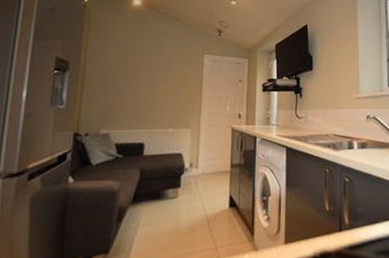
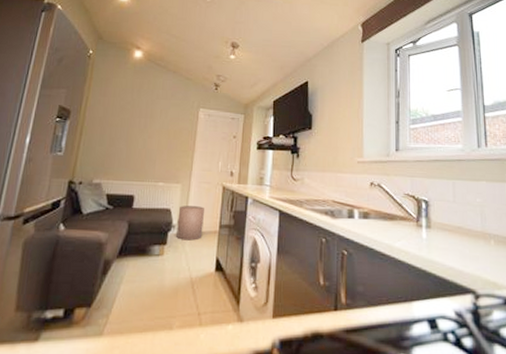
waste bin: none [189,149,216,182] -> present [176,206,205,241]

